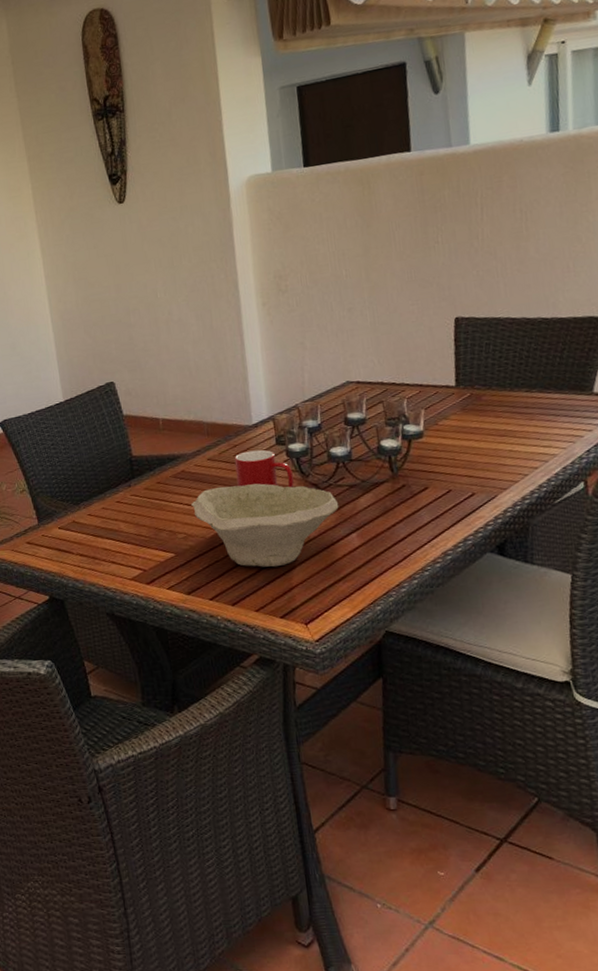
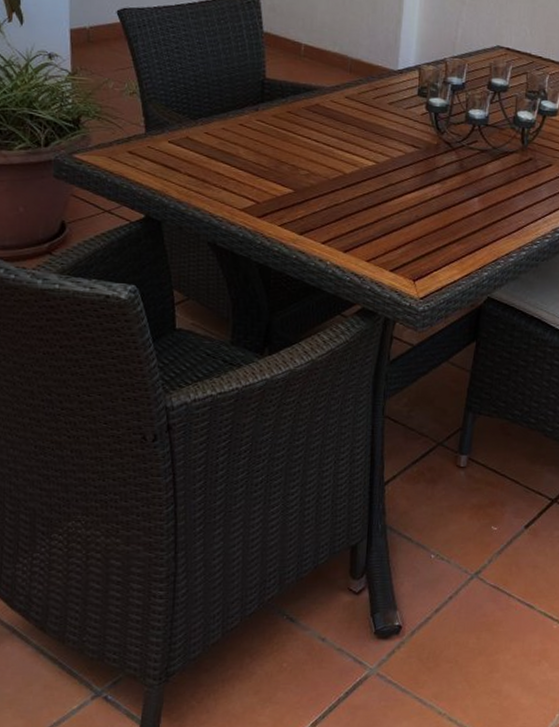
bowl: present [191,483,339,567] -> none [320,128,467,220]
cup: present [234,449,294,488] -> none [371,96,429,142]

